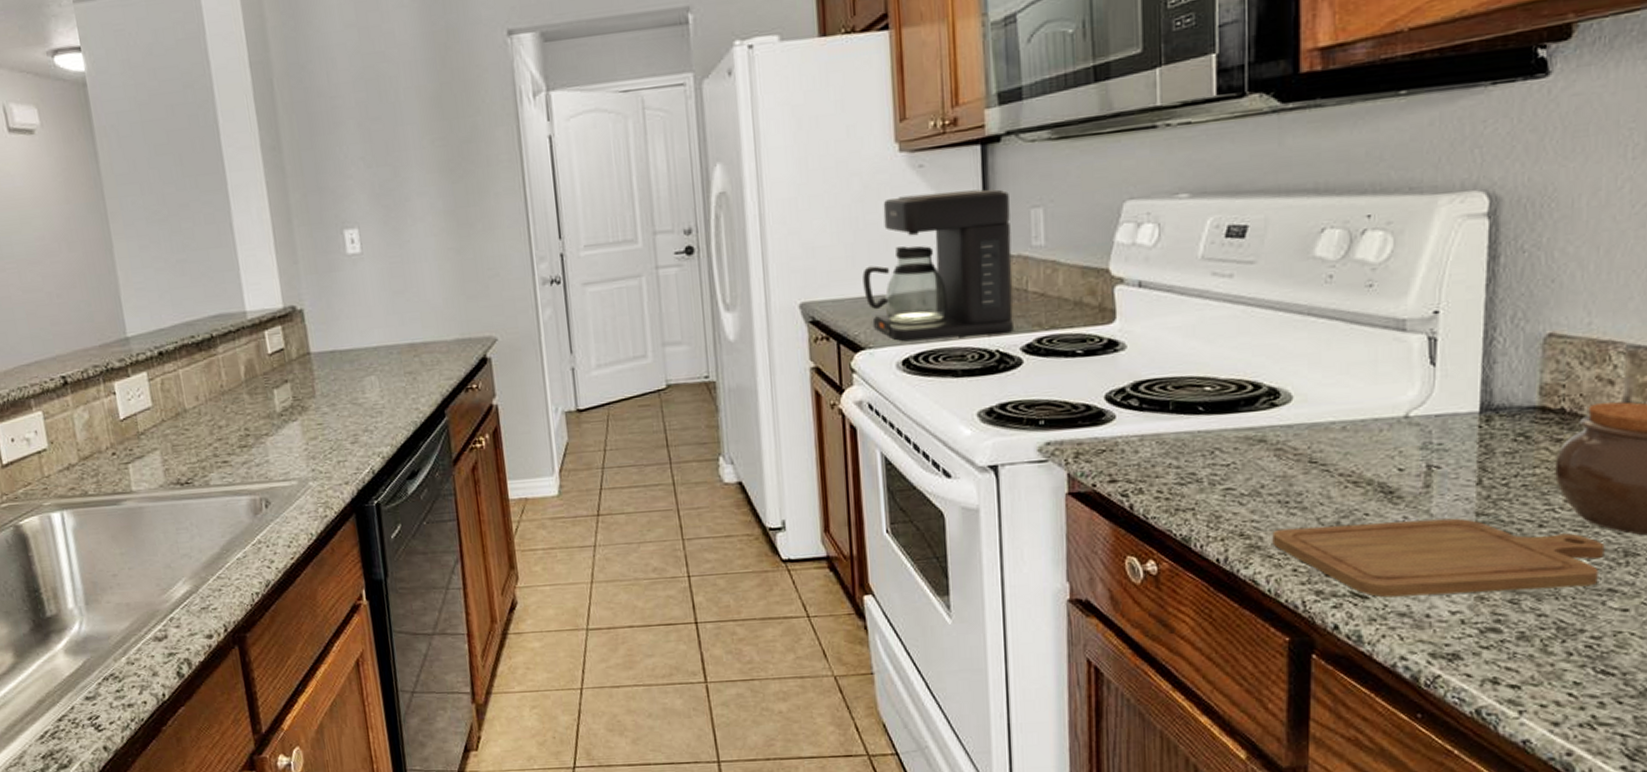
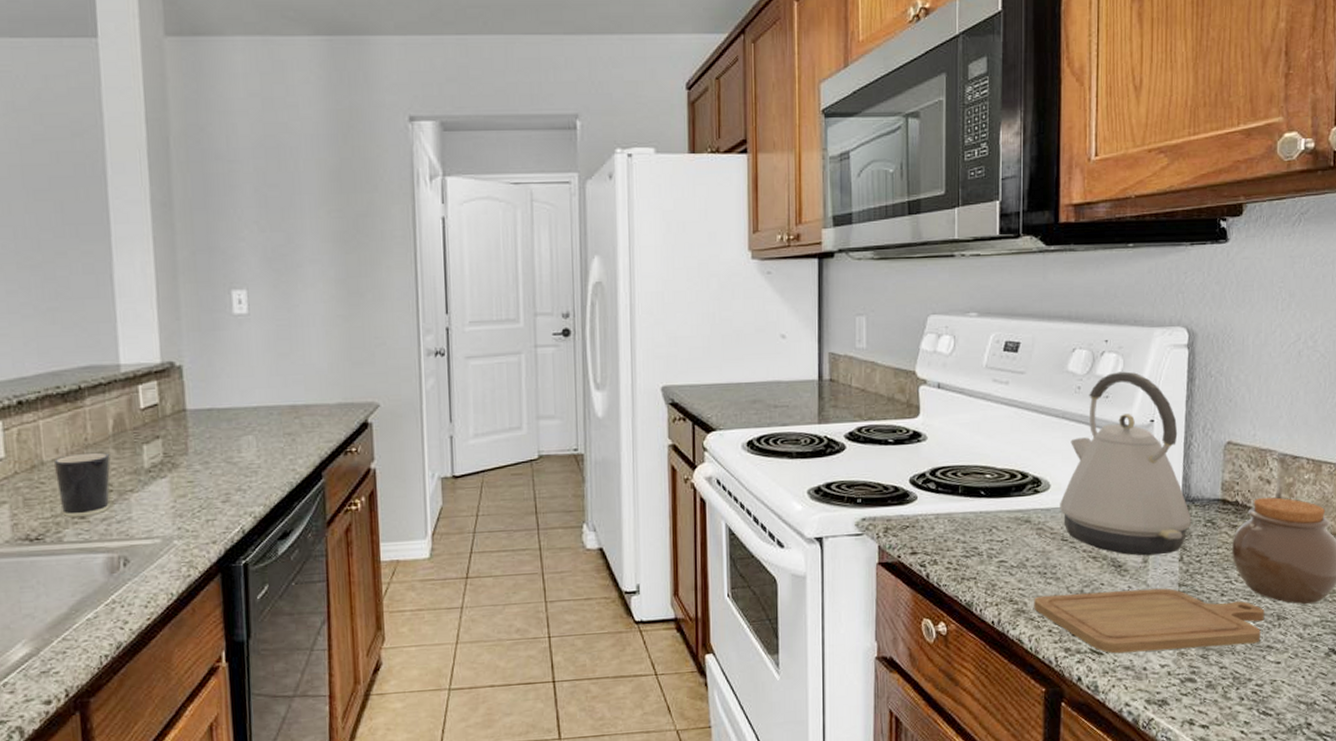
mug: none [194,397,248,462] -> present [53,452,110,518]
coffee maker: present [862,189,1013,342] -> none [717,296,840,425]
kettle: none [1306,252,1495,480] -> present [1060,371,1192,556]

